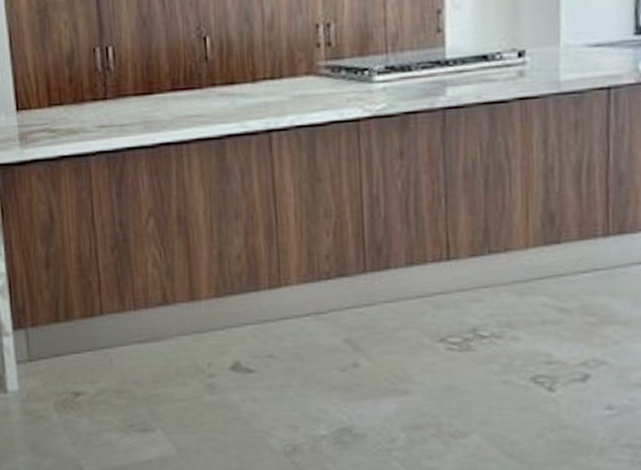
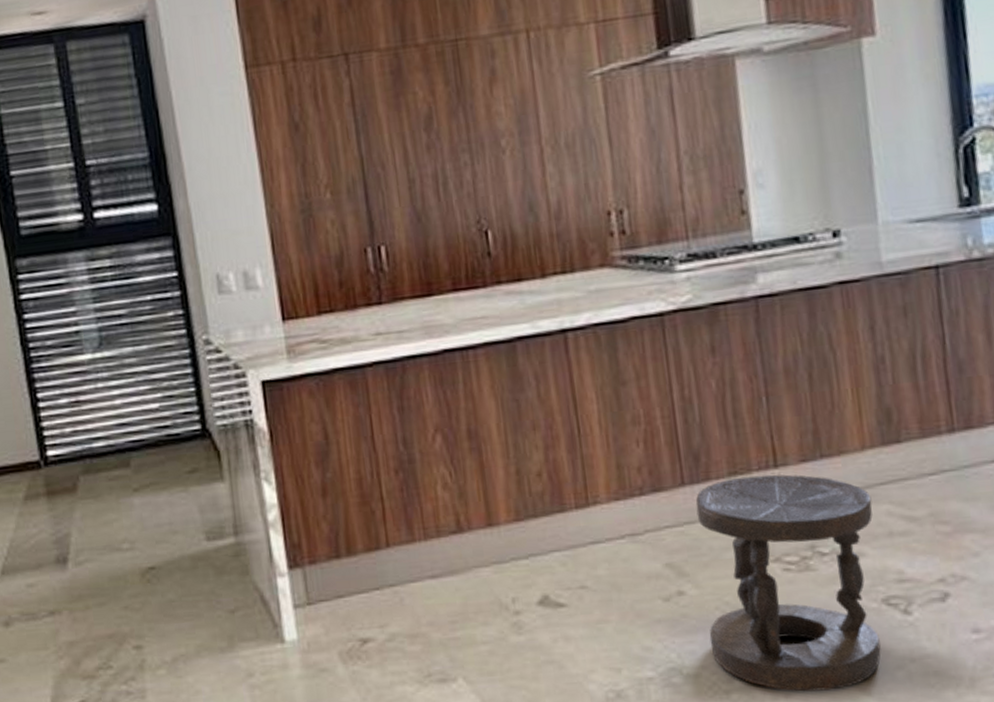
stool: none [375,266,530,453] -> present [695,474,881,692]

